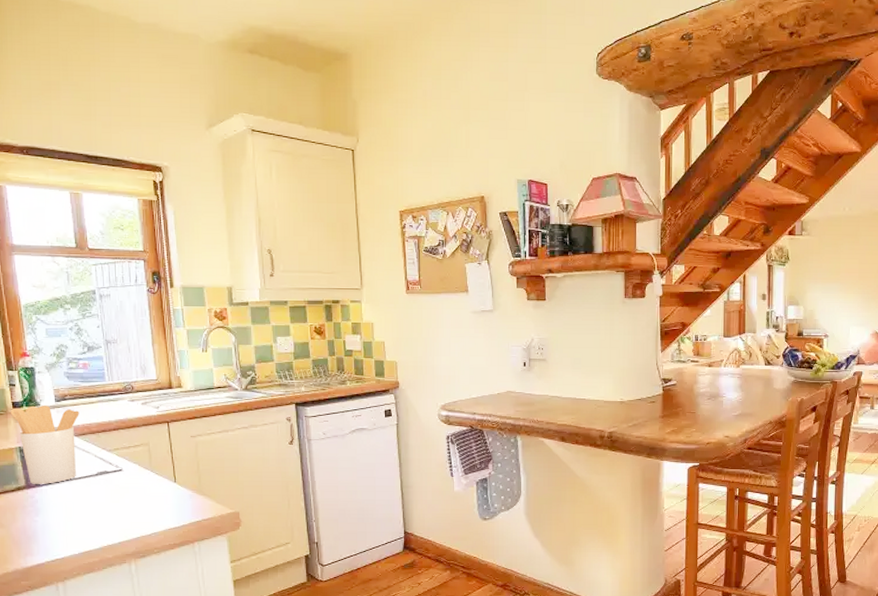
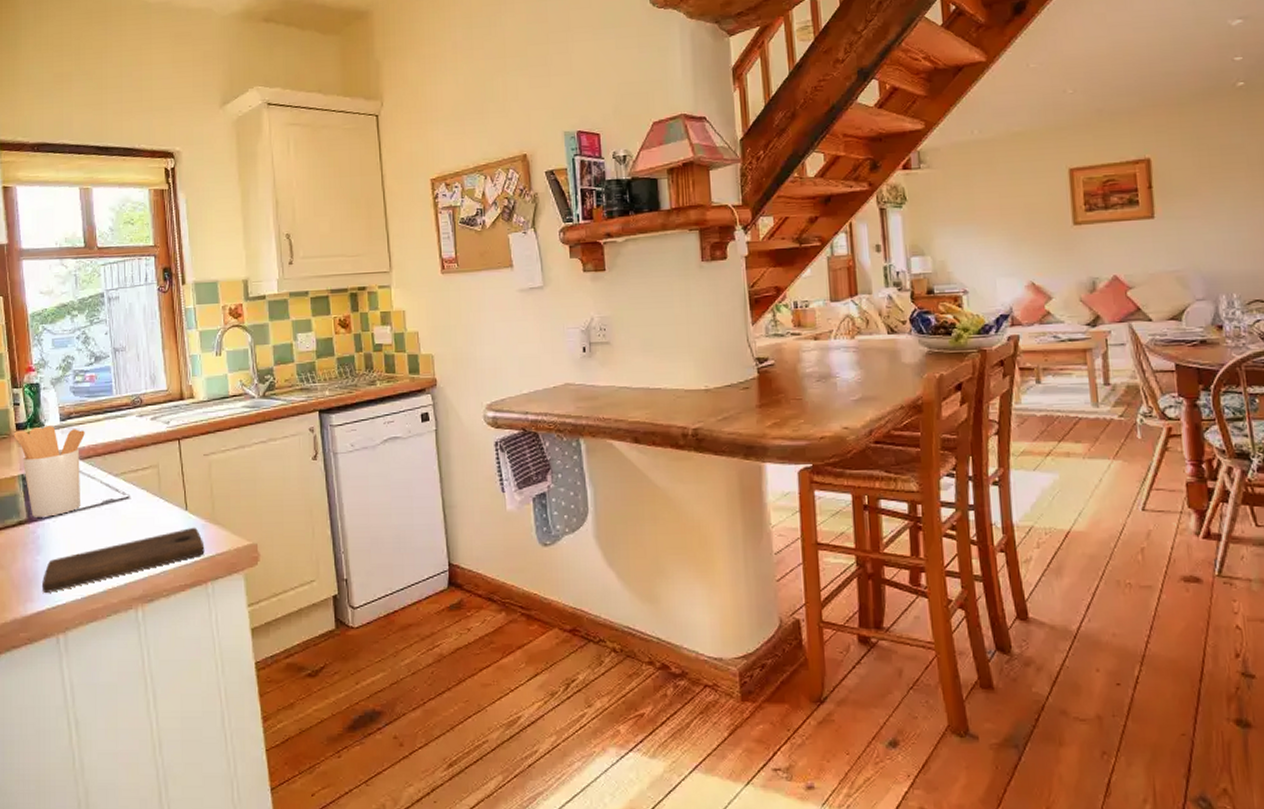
cutting board: none [41,496,192,548] -> present [42,527,205,593]

